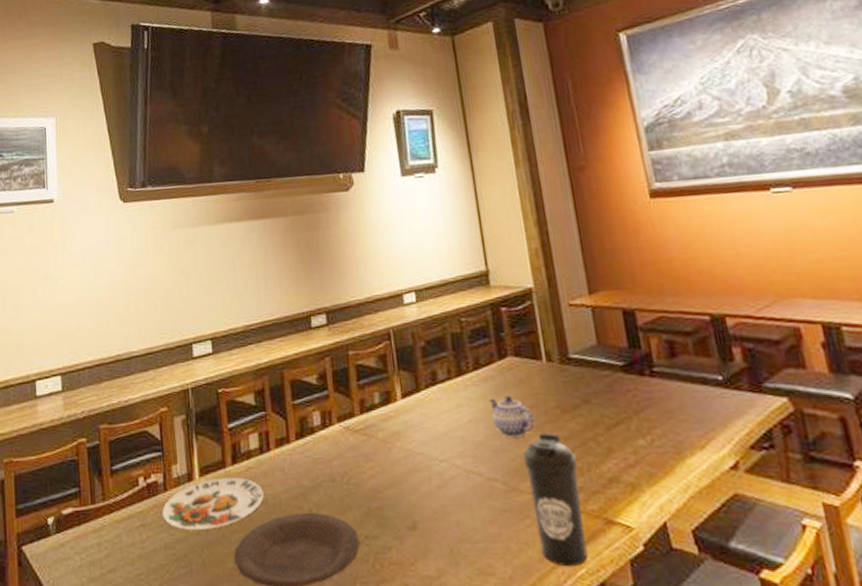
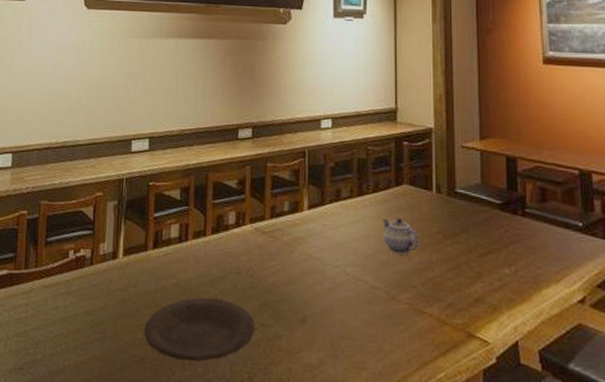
plate: present [162,477,264,530] -> none [86,258,177,303]
water bottle: present [522,432,588,567] -> none [405,253,450,371]

